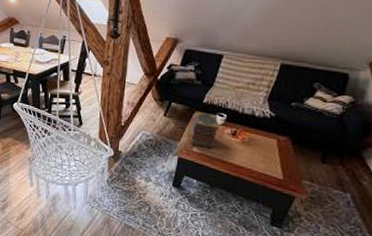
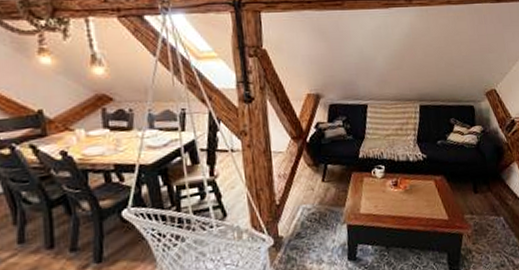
book stack: present [188,111,220,149] -> none [351,168,381,208]

